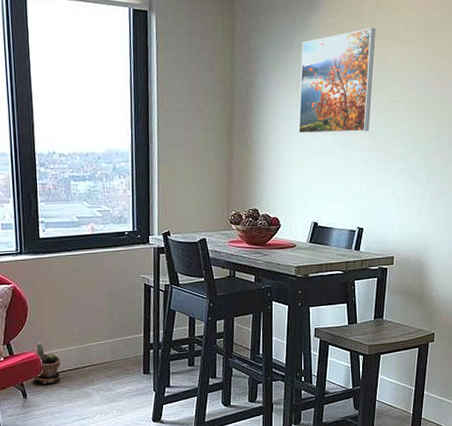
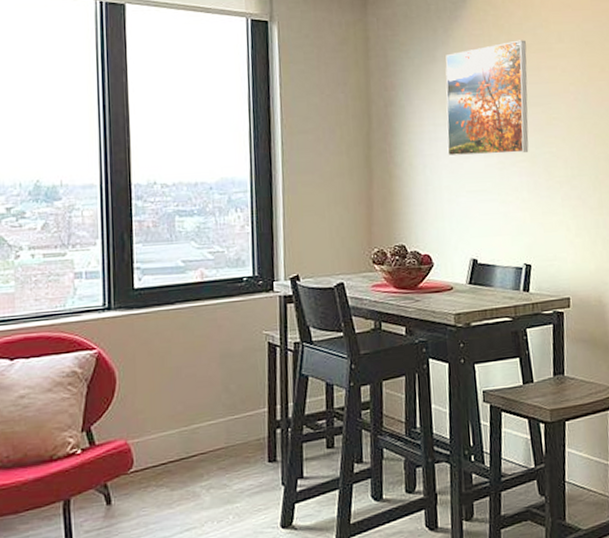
potted plant: present [33,342,61,384] -> none [120,425,159,484]

